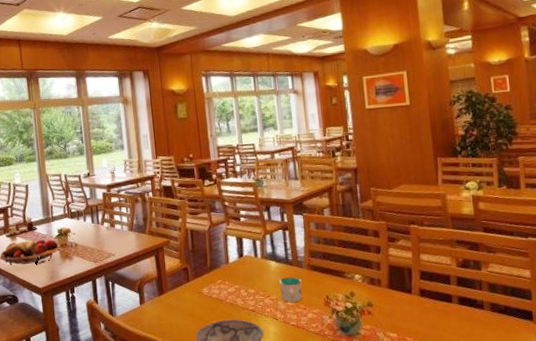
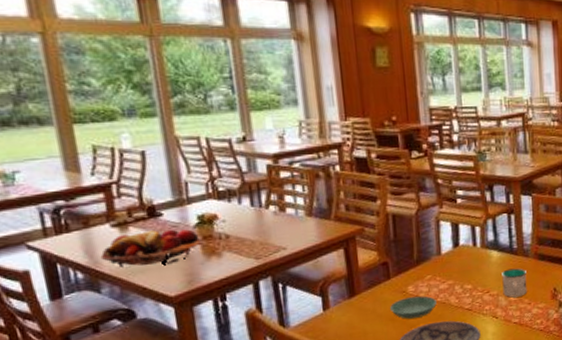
saucer: none [190,297,226,316] -> present [390,296,437,319]

